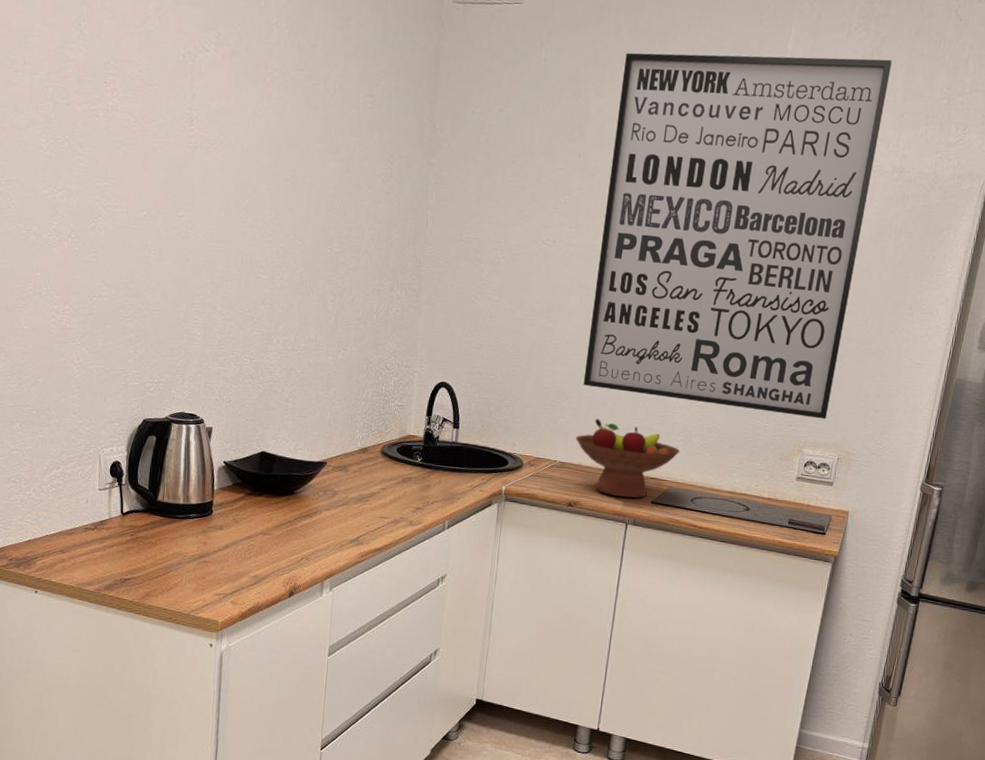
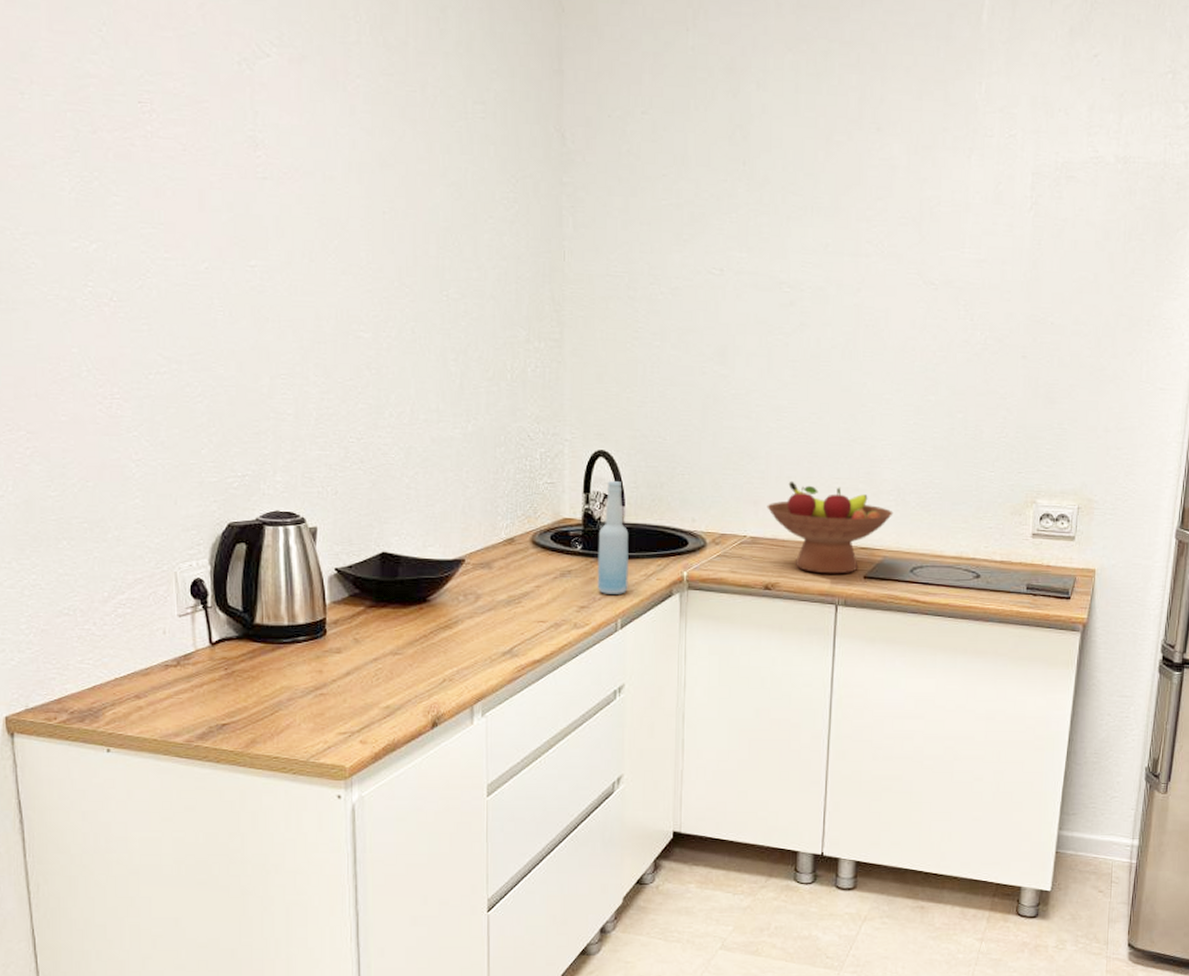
bottle: none [431,408,461,501] -> present [597,481,629,594]
wall art: present [583,52,892,419] -> none [771,29,1105,463]

